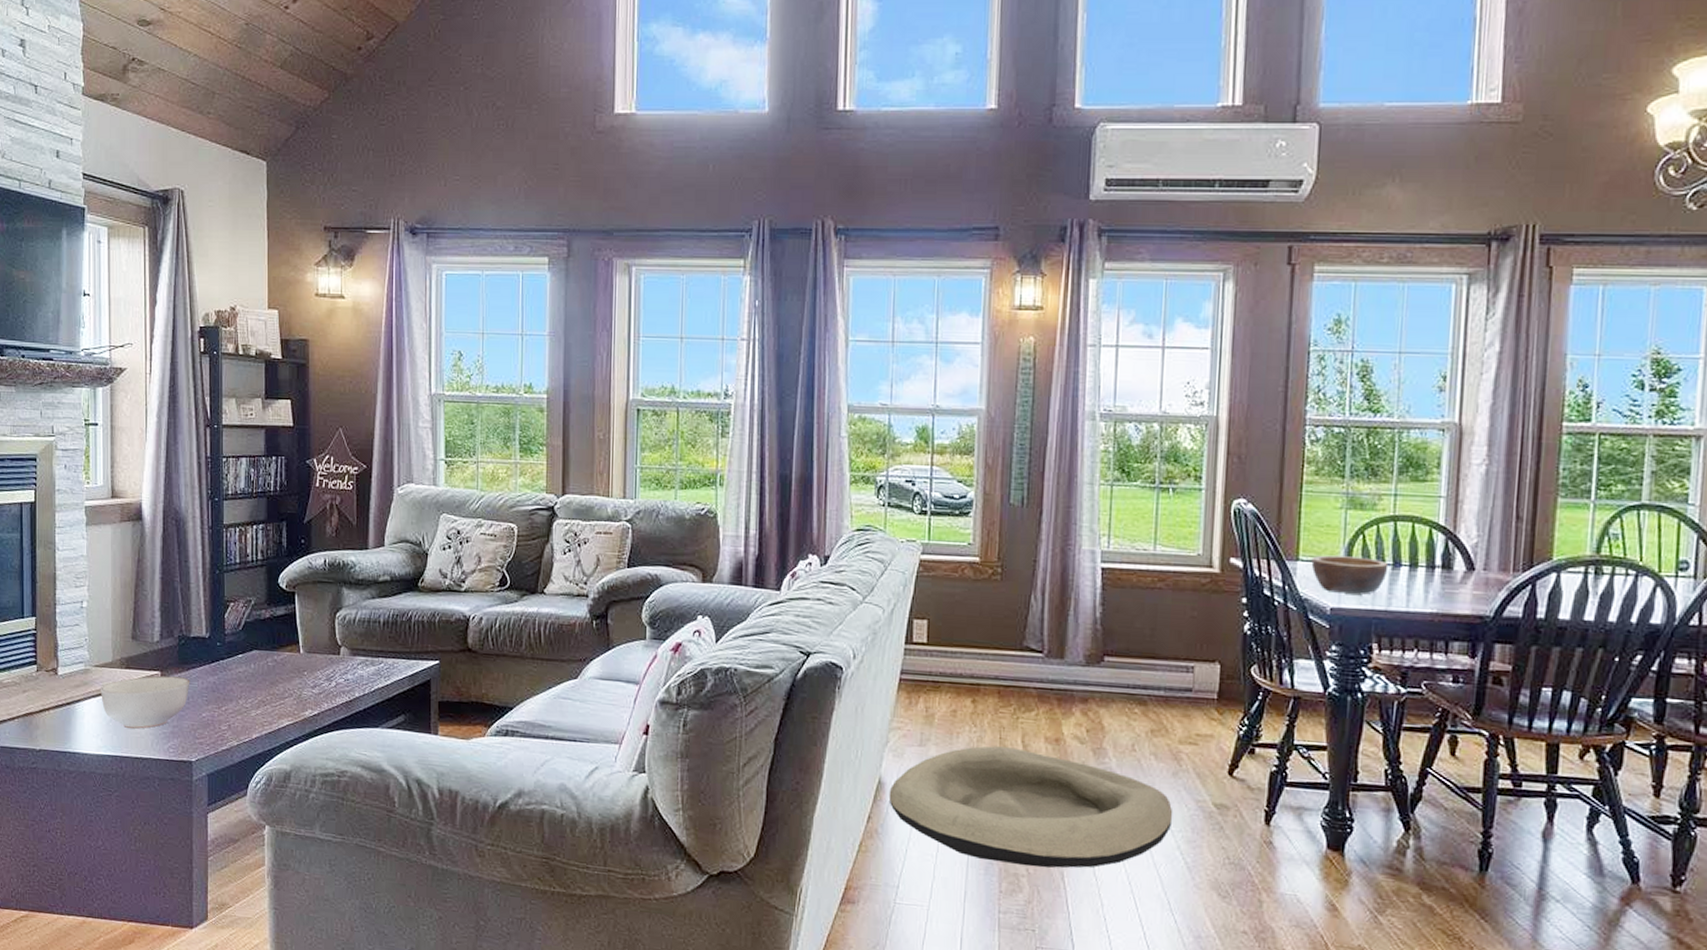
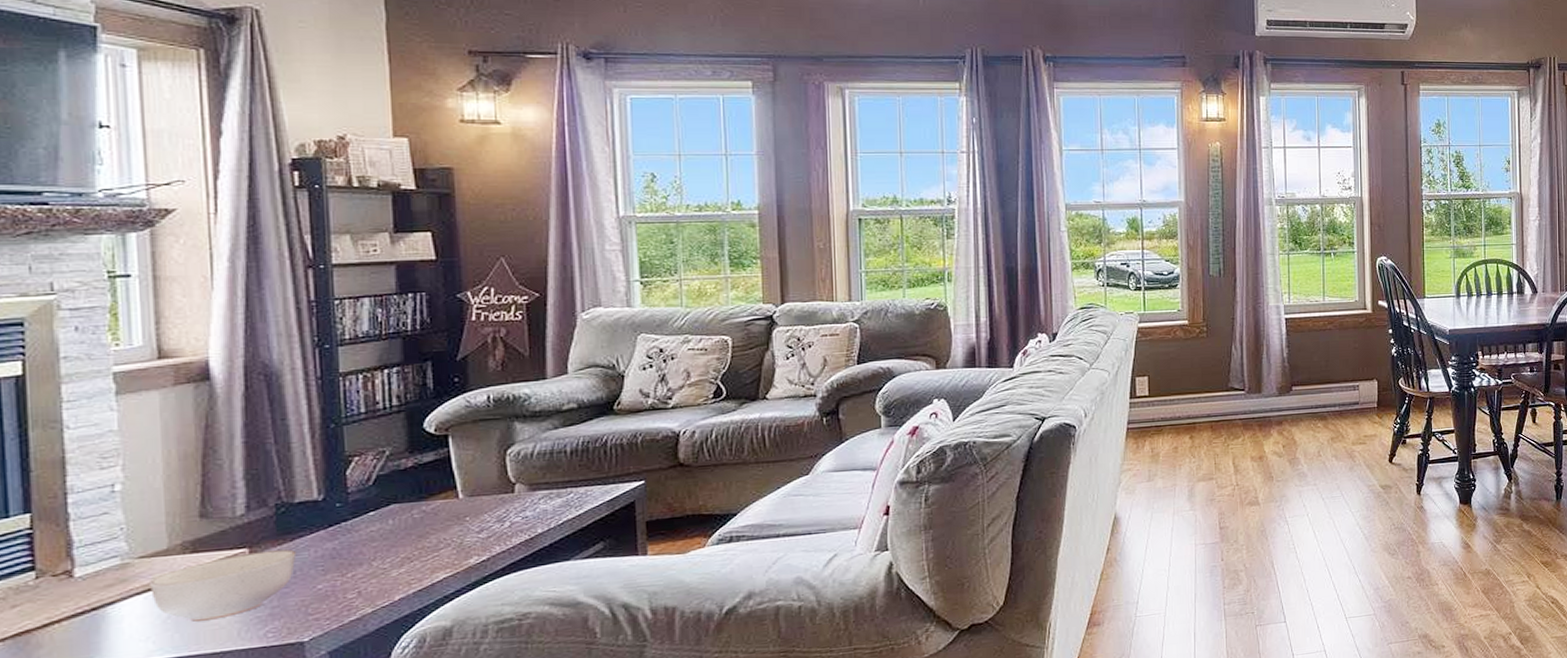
dog bed: present [888,746,1173,868] -> none [1124,469,1352,565]
bowl: present [1311,555,1389,595] -> none [1434,291,1484,319]

